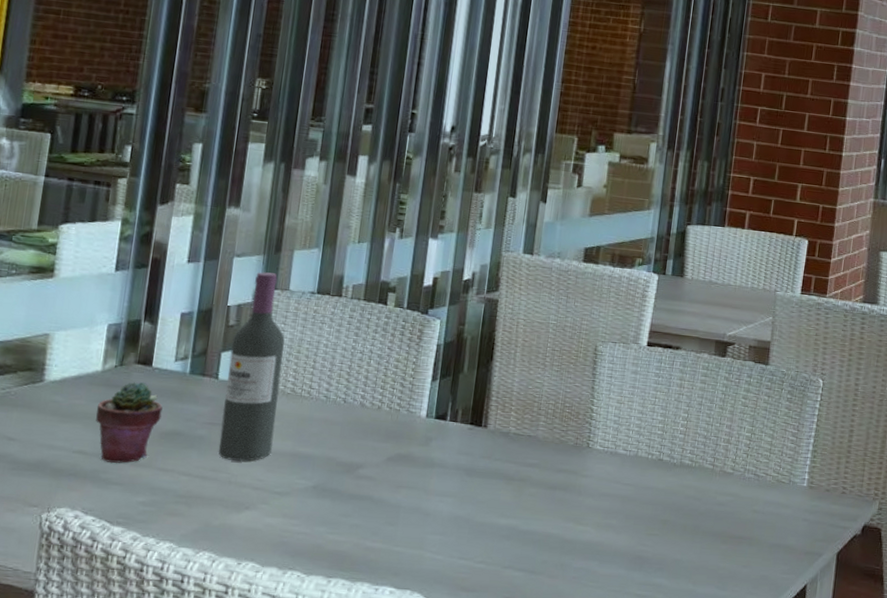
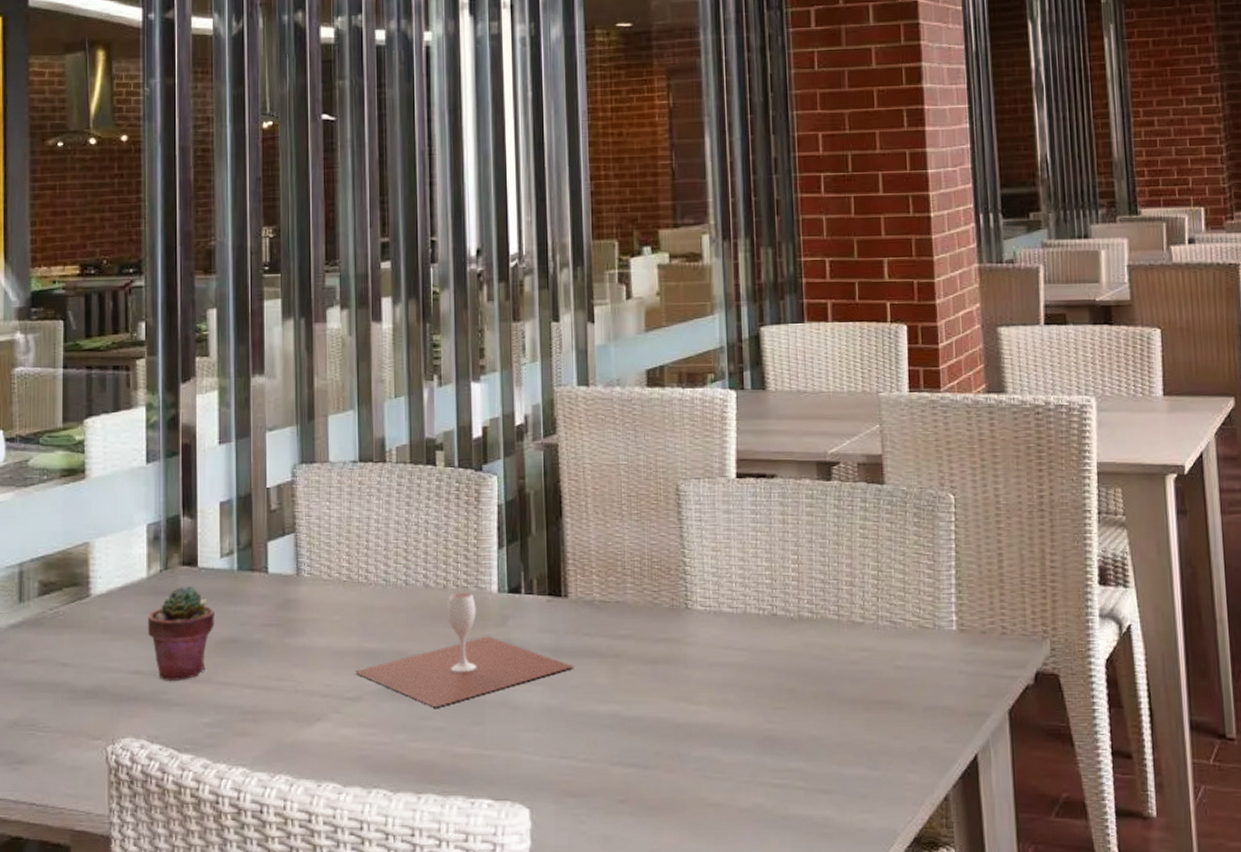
wine bottle: present [218,272,285,461] -> none [277,444,337,665]
wine glass: none [286,413,484,508] -> present [354,592,574,708]

